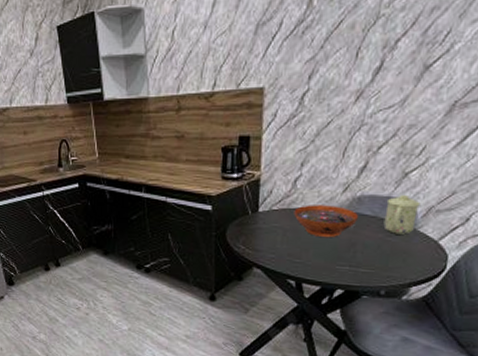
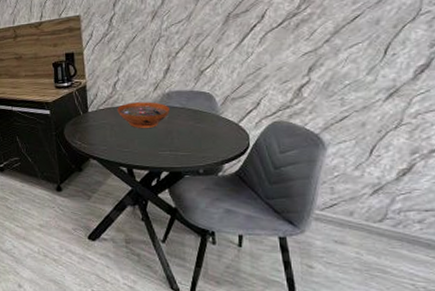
mug: present [383,194,421,234] -> none [190,88,218,121]

